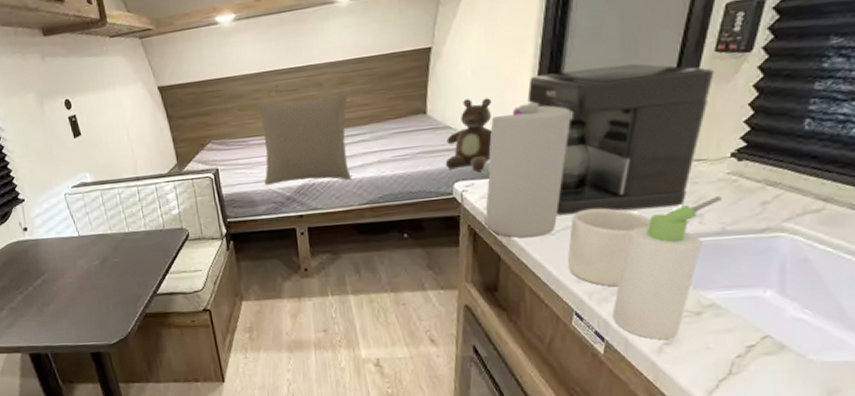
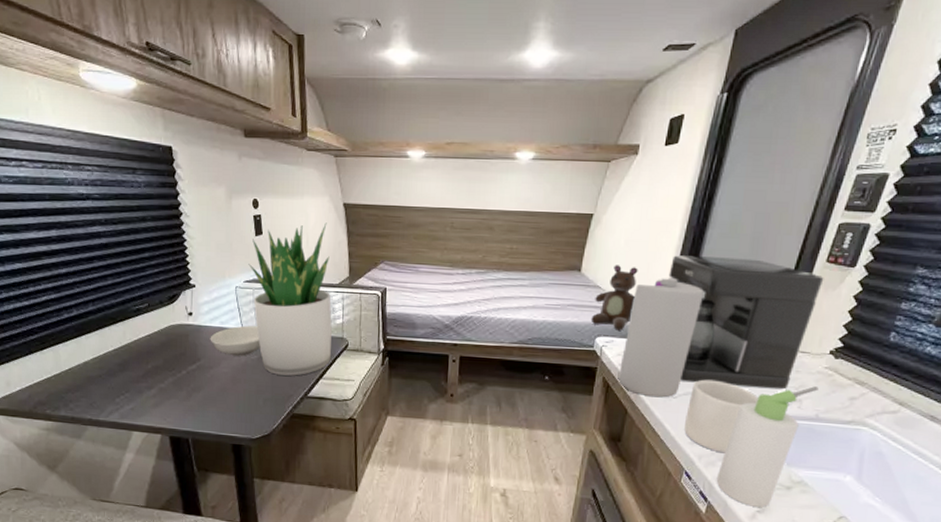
bowl: none [49,231,101,265] -> present [210,325,261,356]
planter: none [72,110,174,277] -> present [248,222,332,376]
pillow: present [257,91,351,186] -> none [427,234,515,319]

